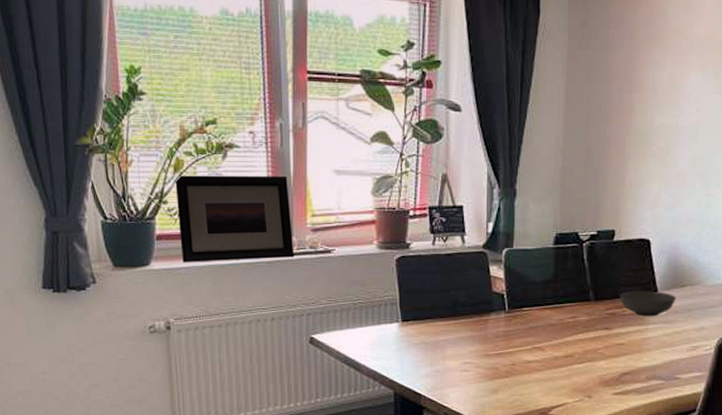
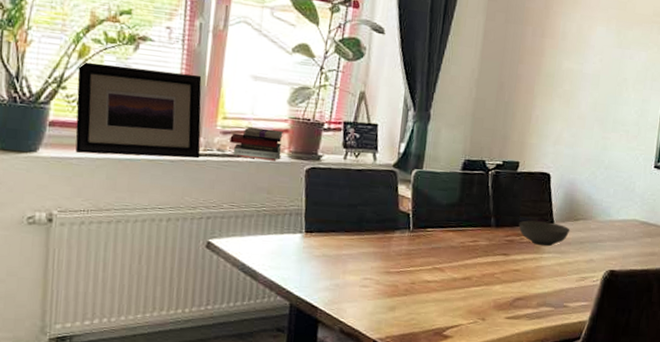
books: none [320,222,372,253] -> present [230,127,283,161]

